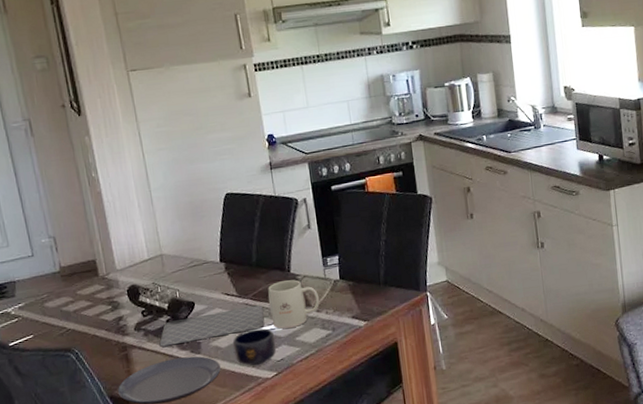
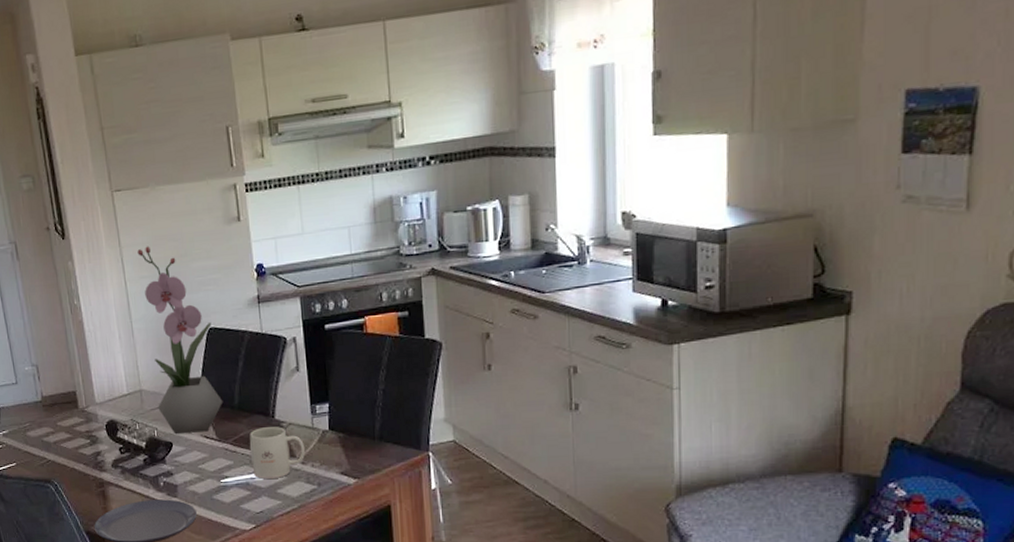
flower arrangement: none [154,120,242,293] -> present [137,246,223,433]
placemat: present [159,305,265,347] -> none [136,451,245,486]
mug: present [232,328,277,366] -> none [210,476,256,515]

